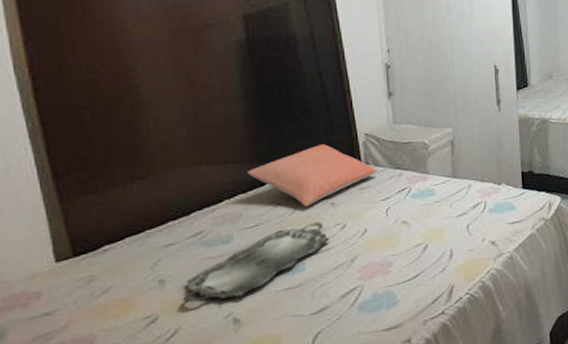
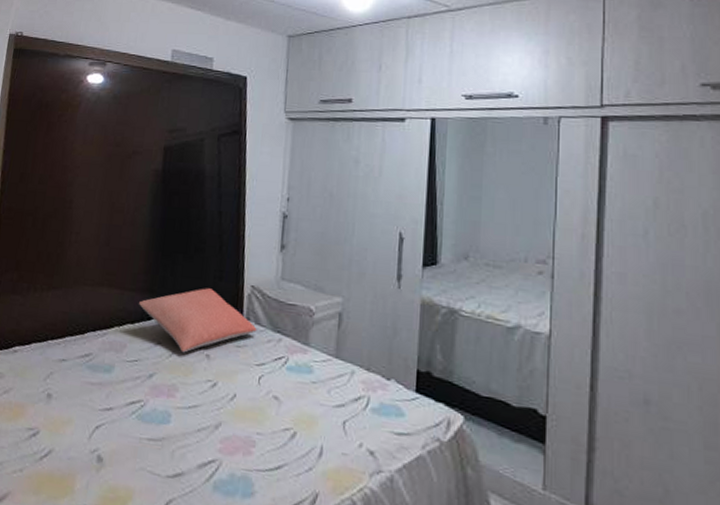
serving tray: present [183,222,330,303] -> none [62,371,199,434]

